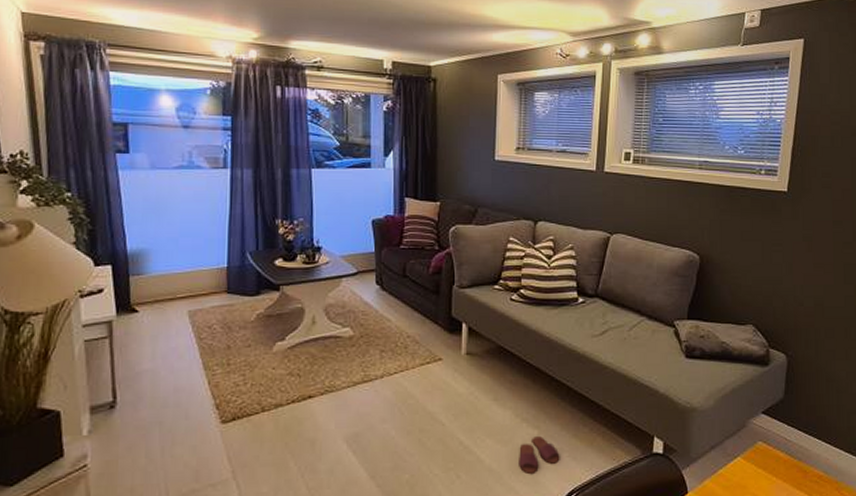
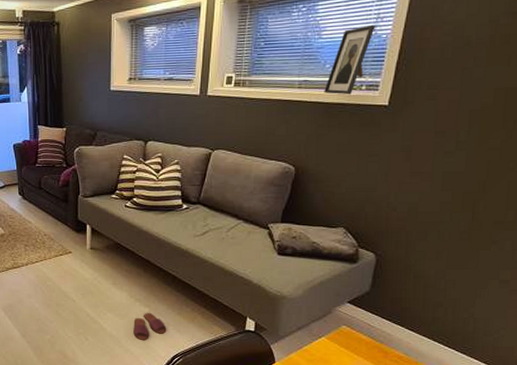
picture frame: none [724,109,770,179] -> present [324,25,376,95]

